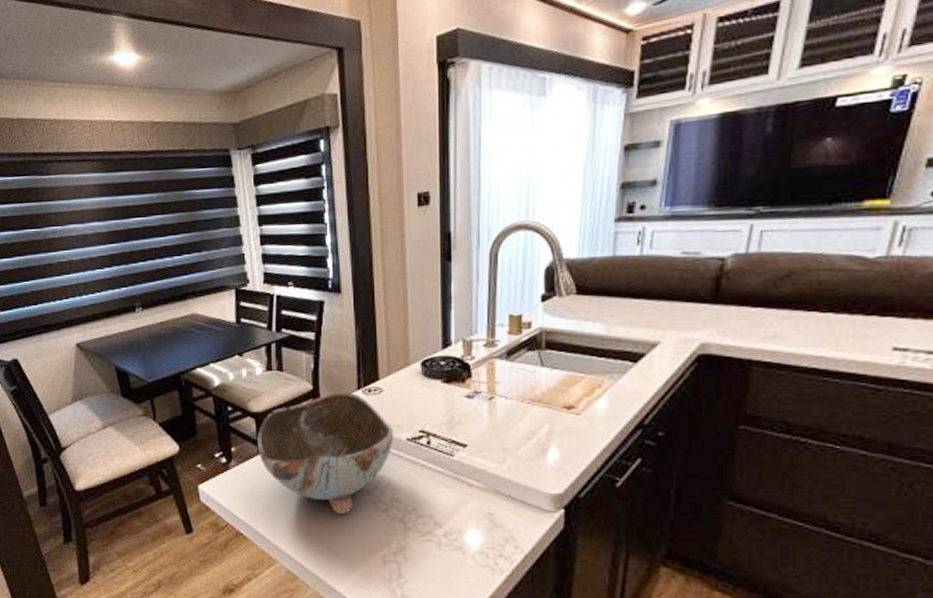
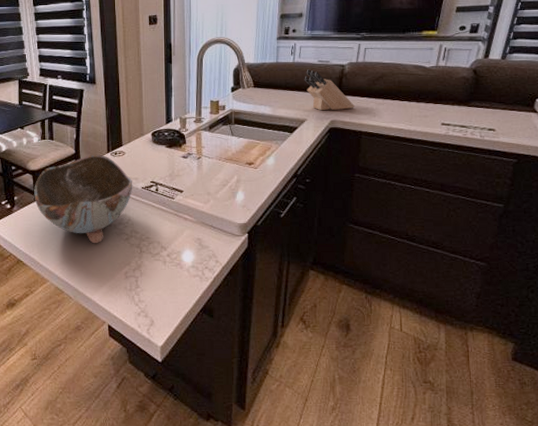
knife block: none [657,266,742,329] -> present [304,69,355,111]

